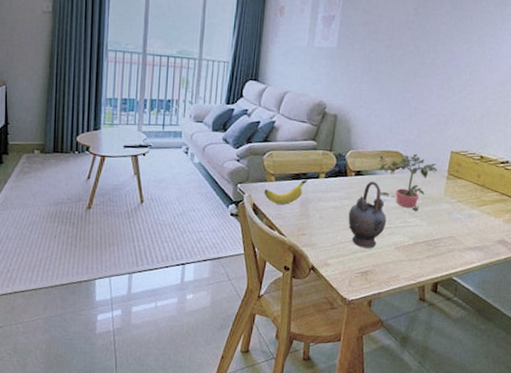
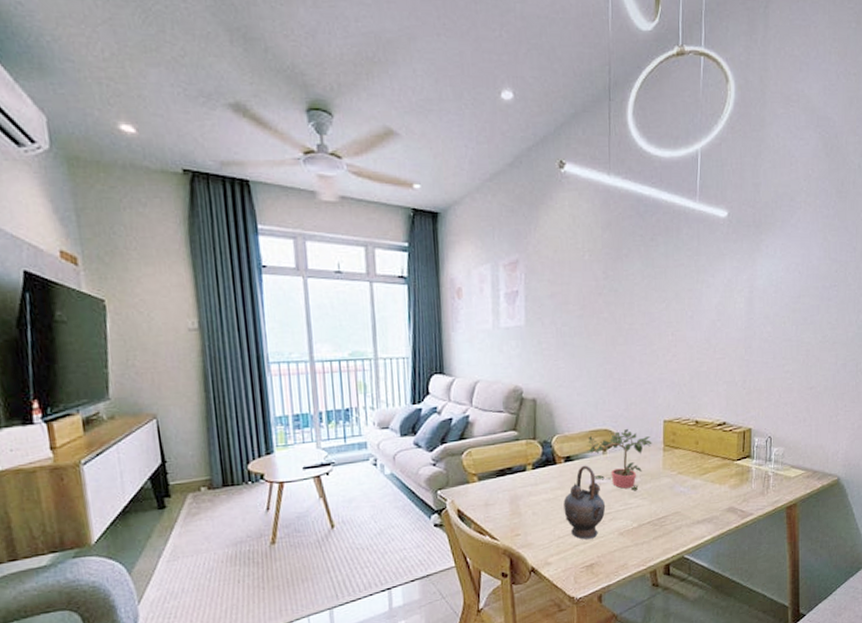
banana: present [264,179,307,204] -> none [467,474,514,506]

